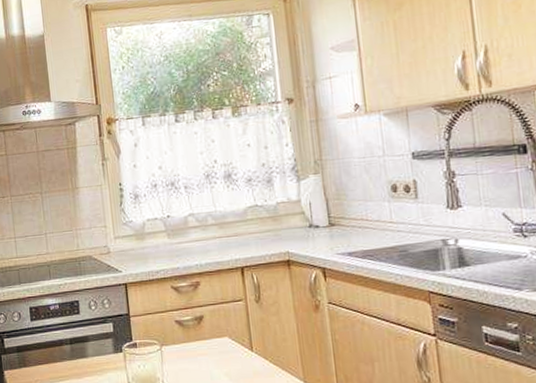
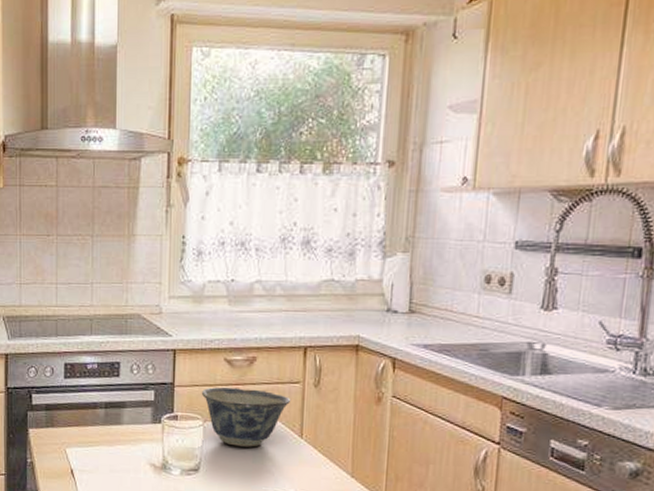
bowl: none [154,311,237,366] -> present [201,387,291,447]

